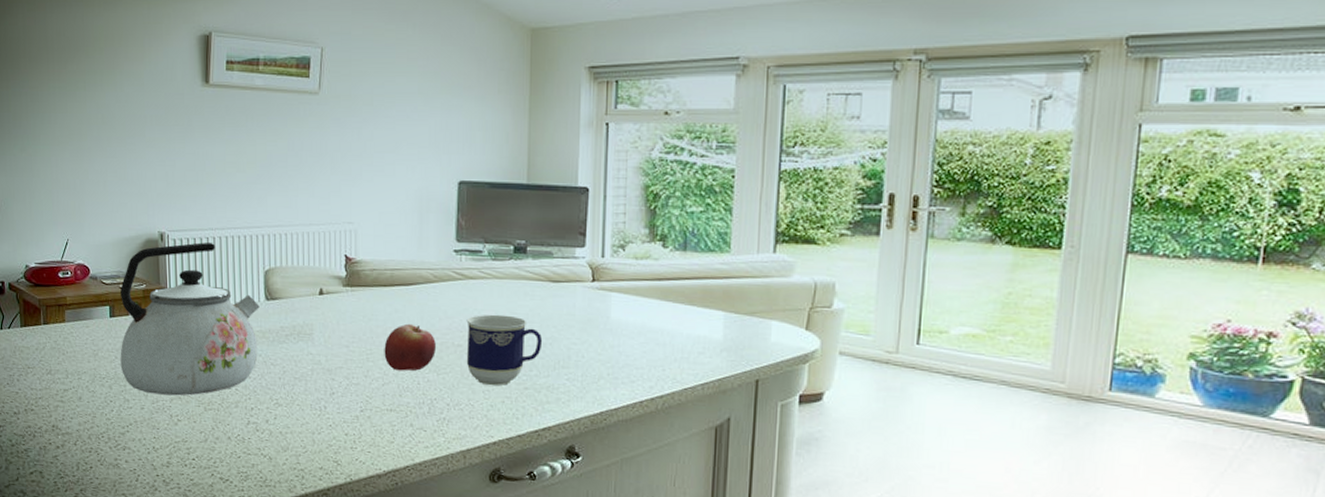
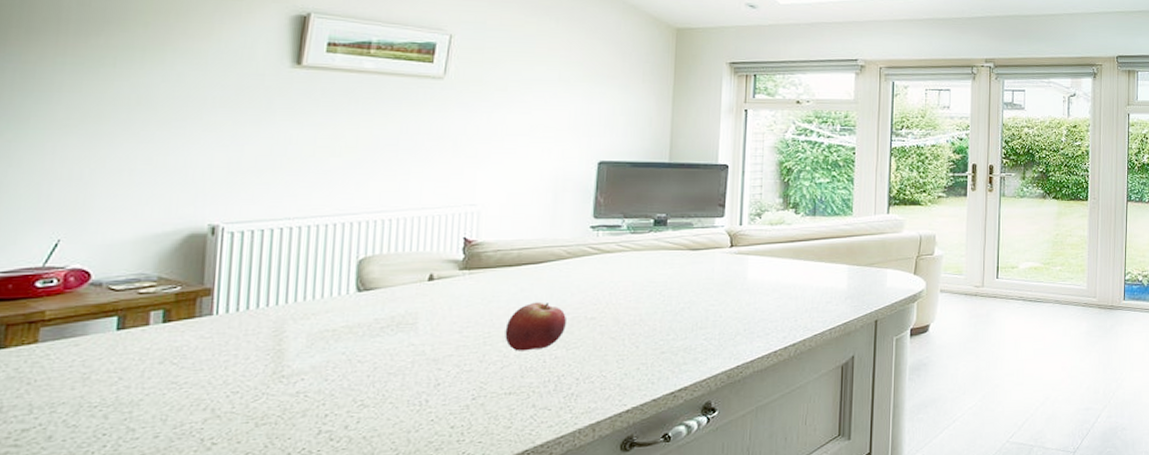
kettle: present [119,242,260,396] -> none [126,234,348,417]
cup: present [466,314,543,386] -> none [600,284,681,355]

